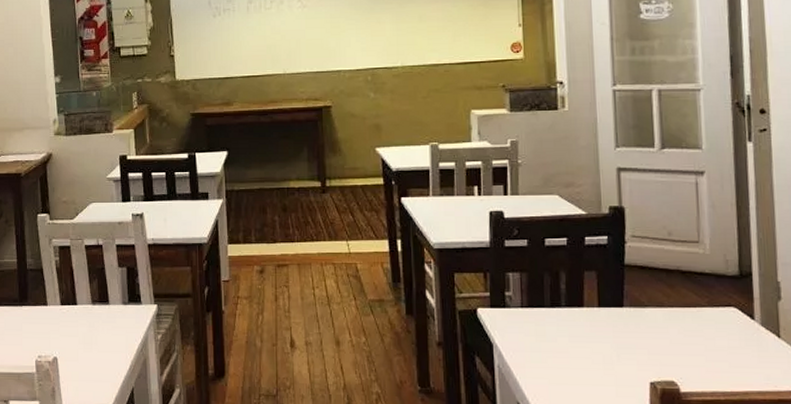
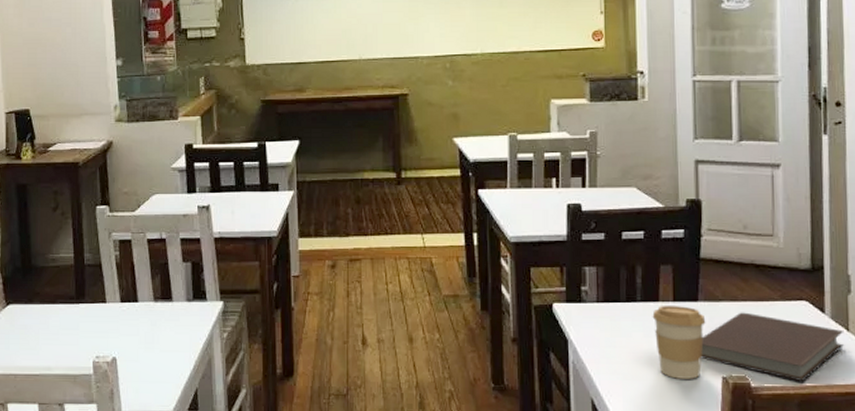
coffee cup: none [577,311,632,384] -> present [652,306,706,379]
notebook: none [627,318,775,389] -> present [701,312,844,382]

